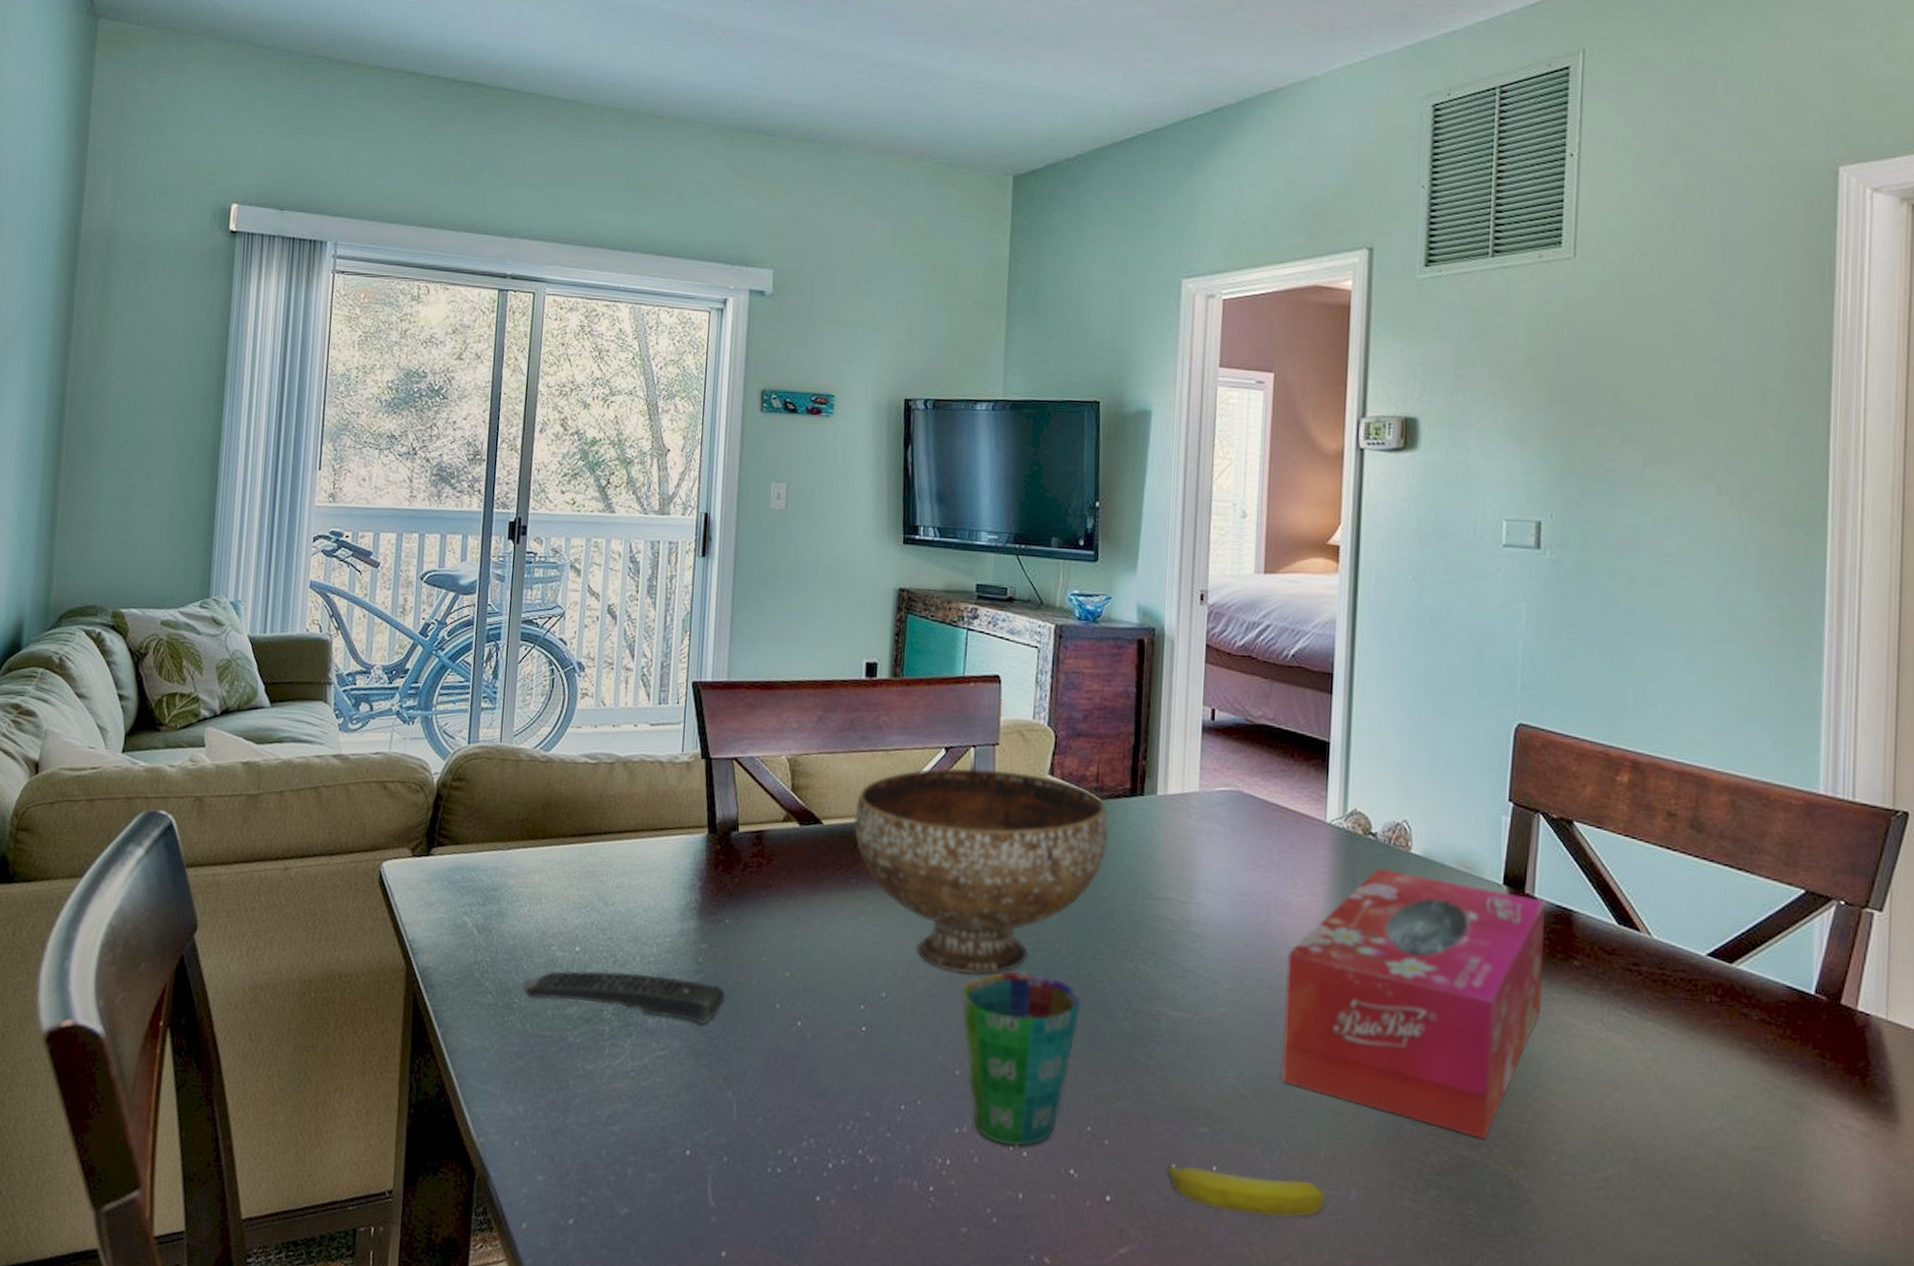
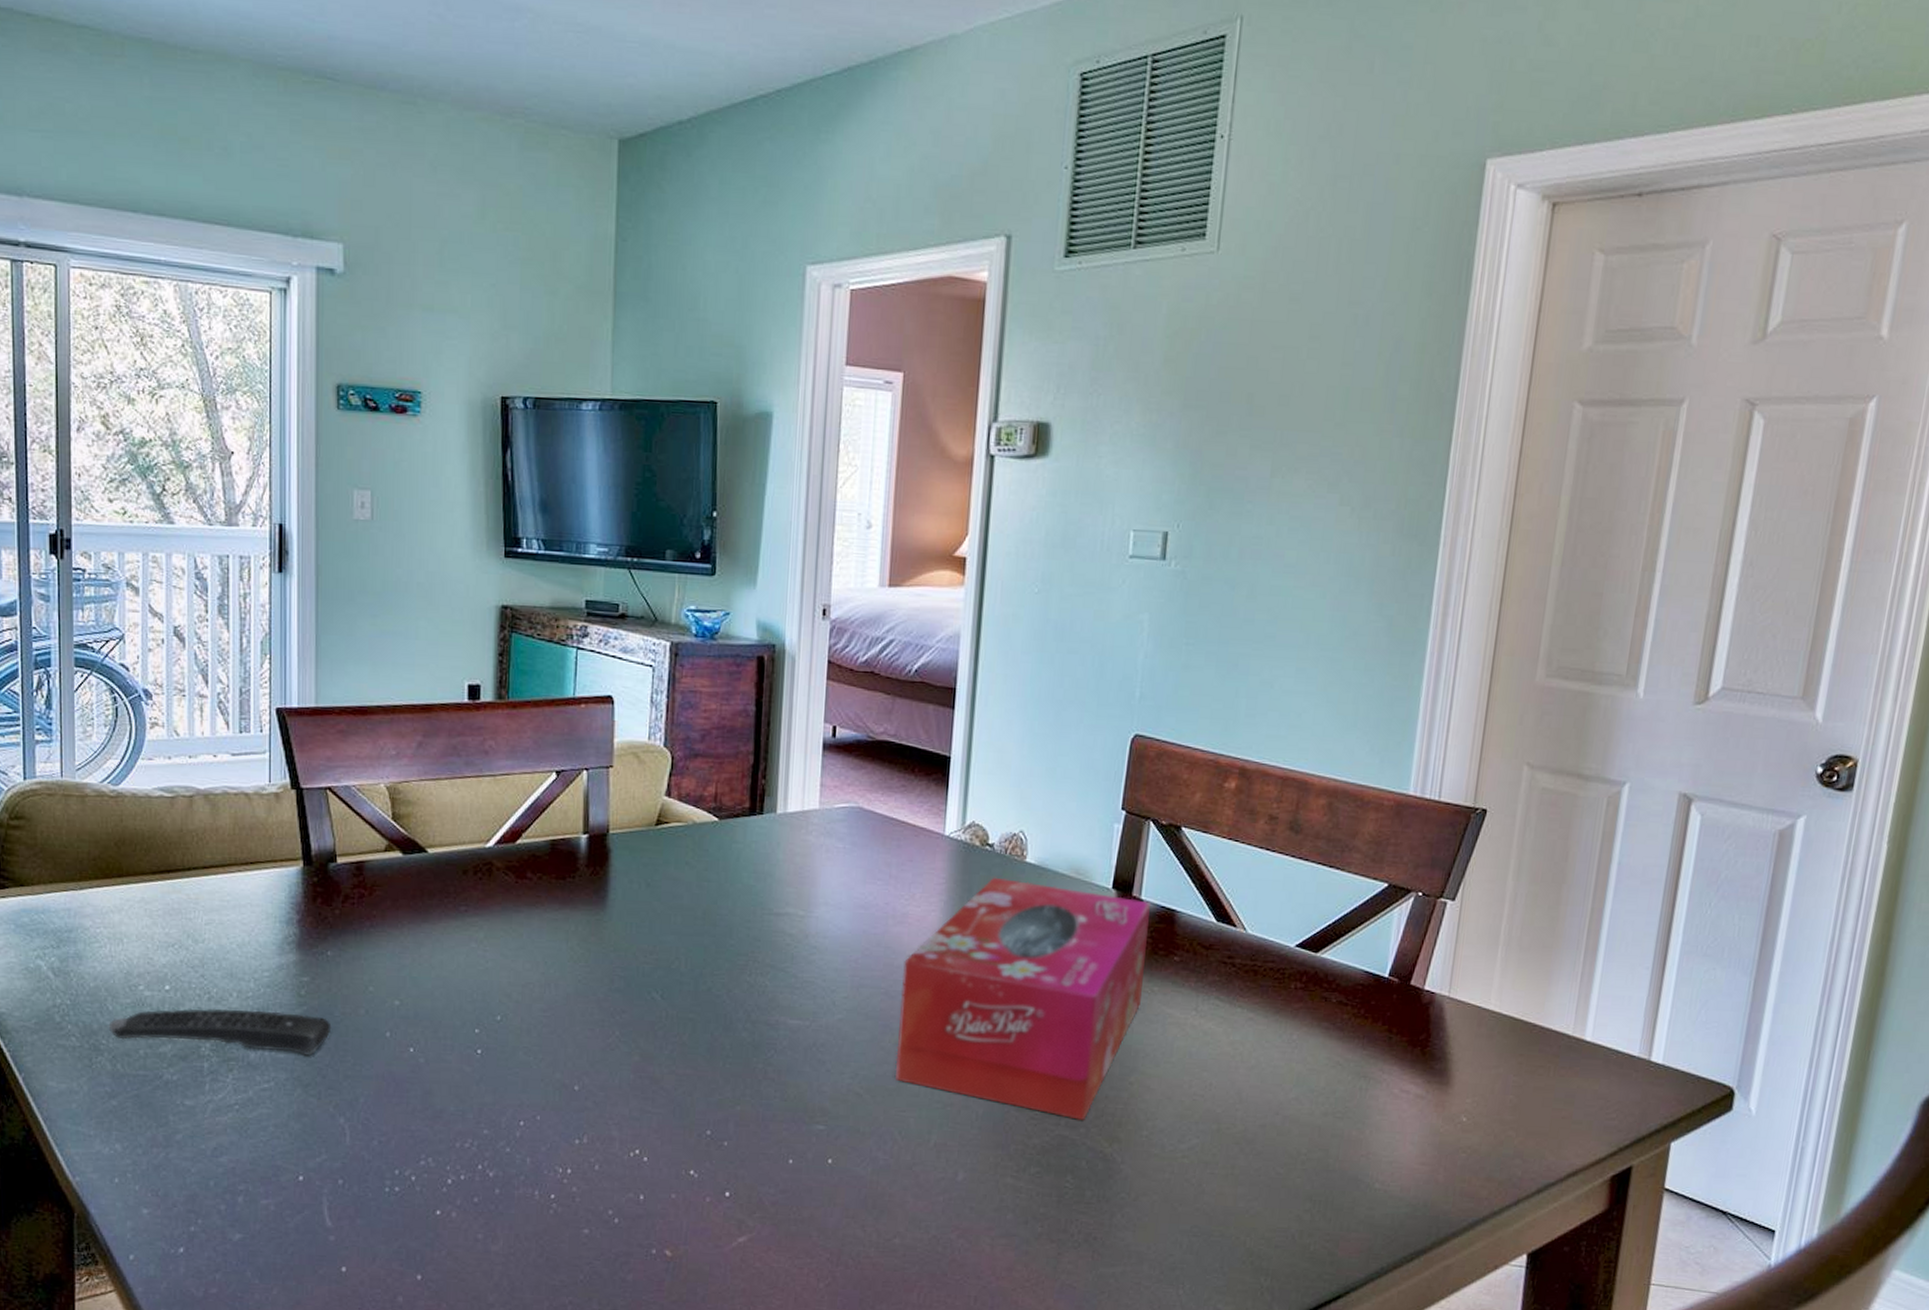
bowl: present [854,767,1109,975] -> none [461,791,727,994]
cup: present [961,970,1082,1147] -> none [578,989,701,1153]
banana: present [1166,1165,1326,1217] -> none [783,1160,935,1200]

